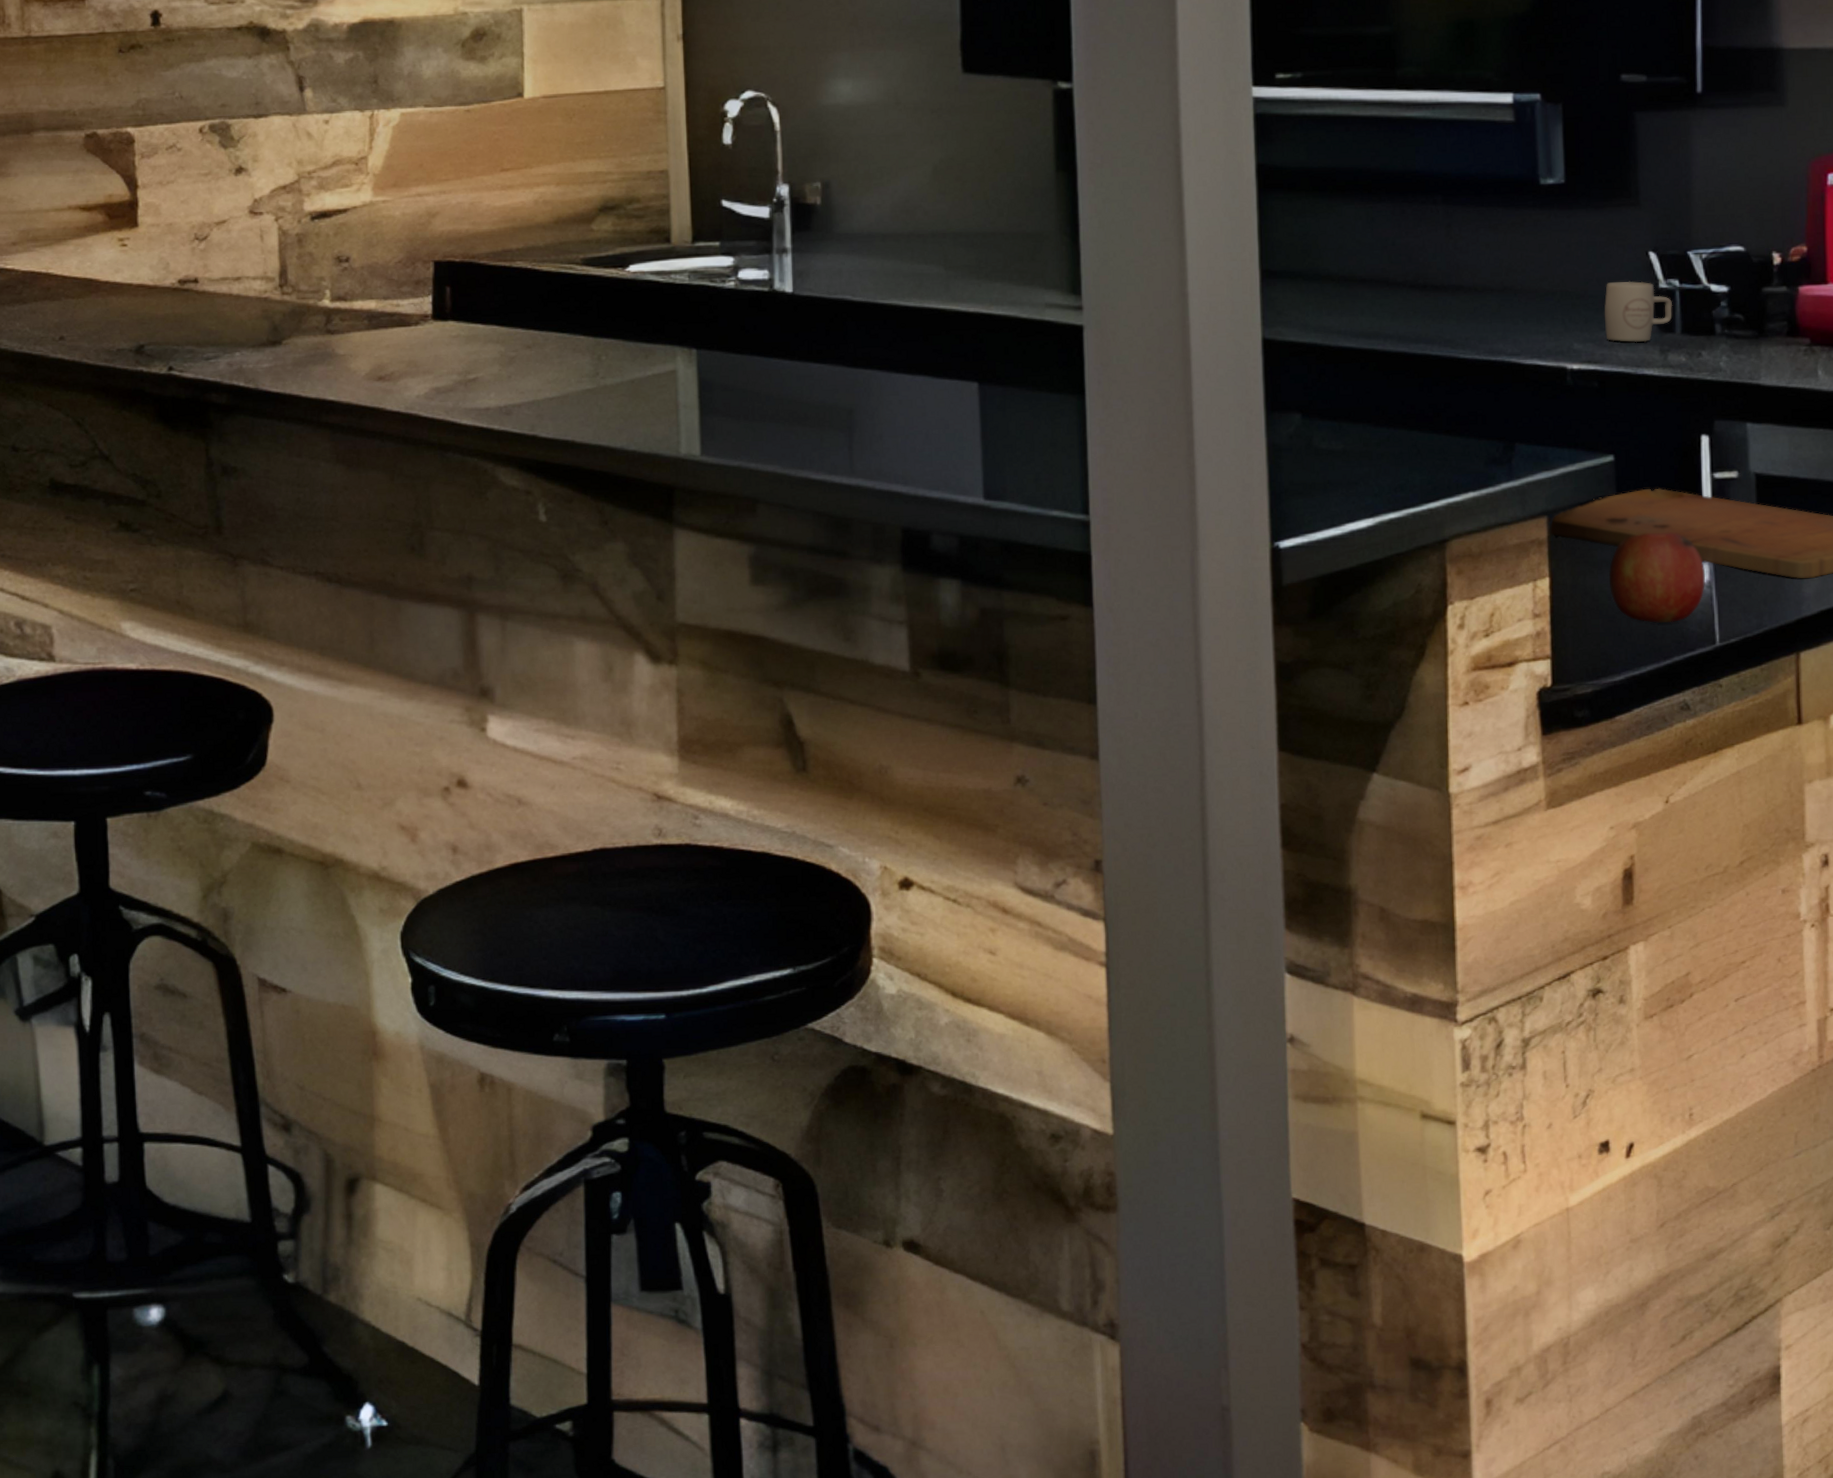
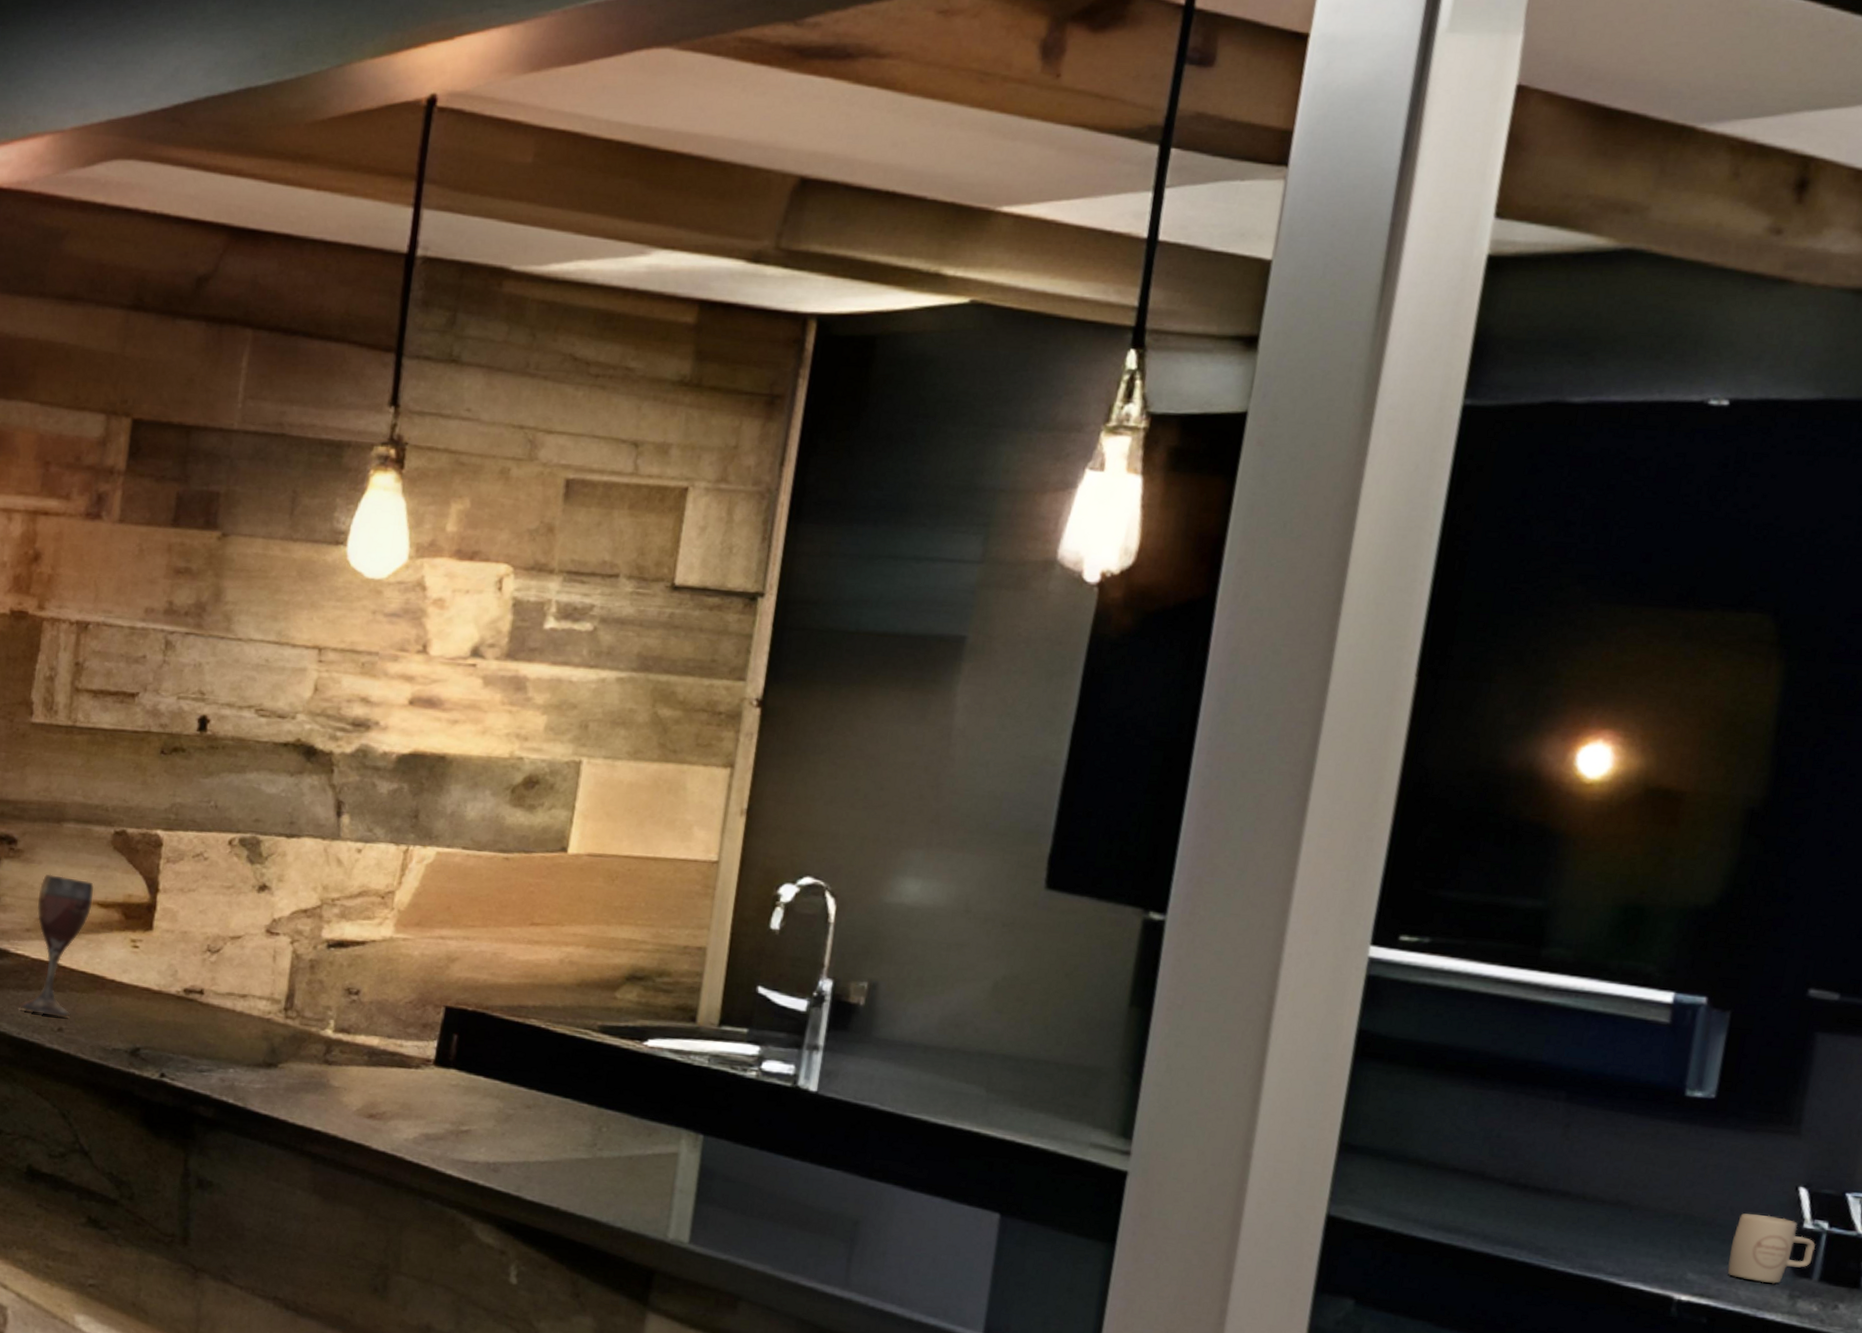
cup: none [15,185,75,326] -> present [18,874,94,1017]

